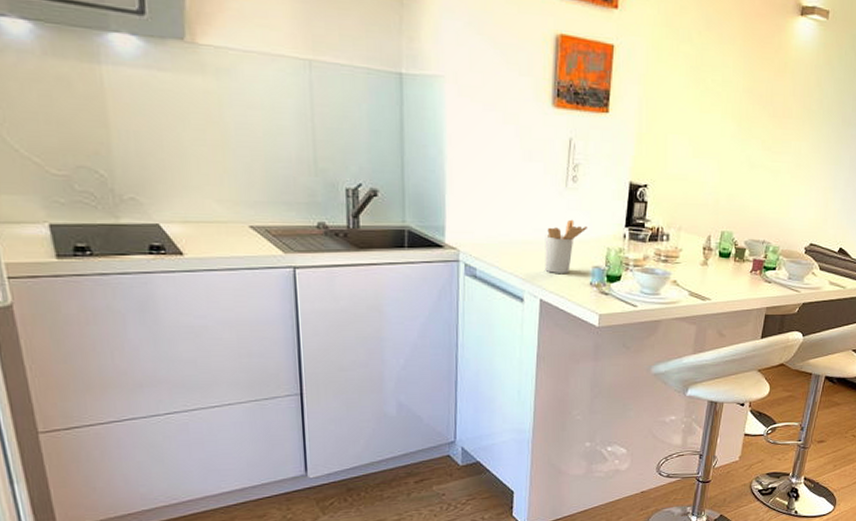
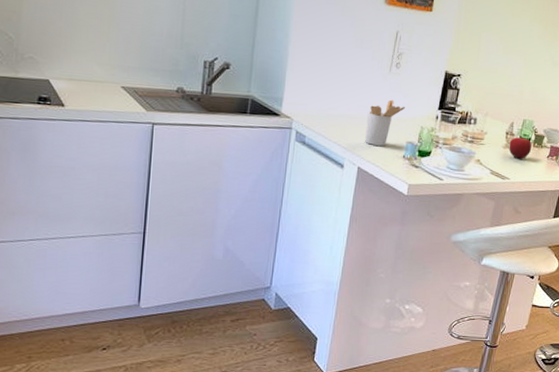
fruit: none [707,249,733,276] -> present [509,135,532,159]

